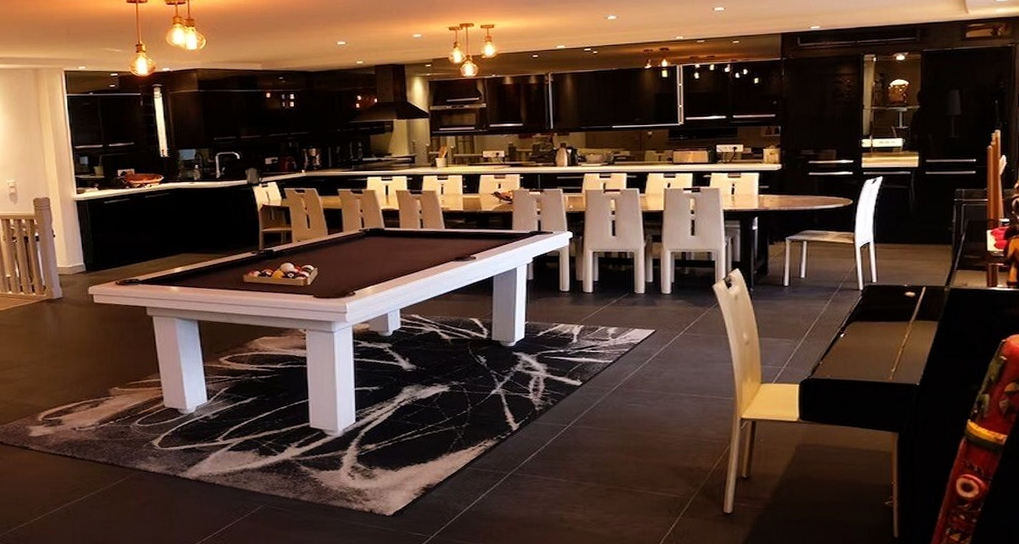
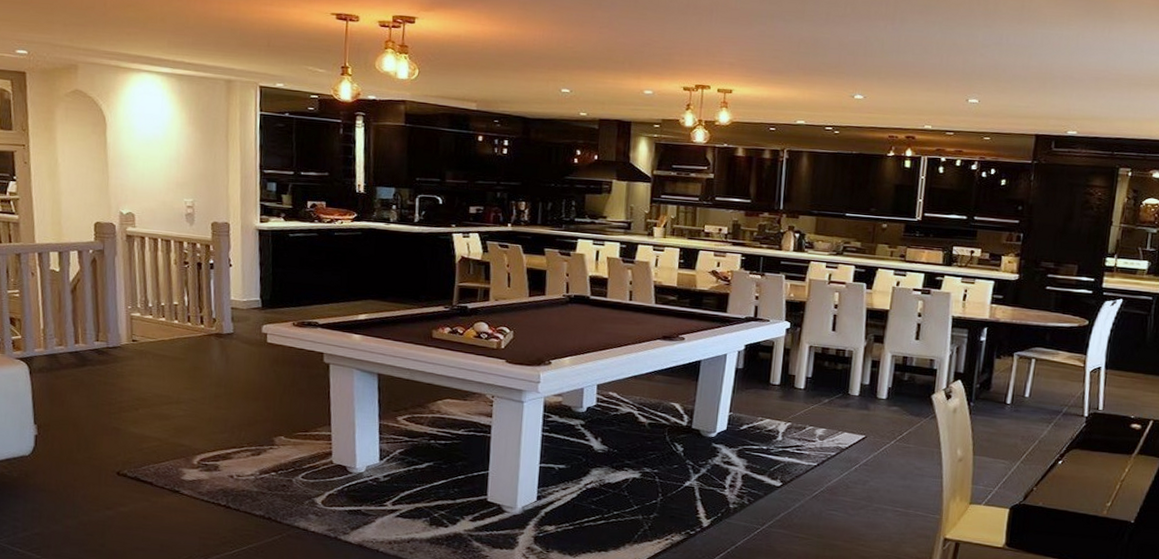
kettle: present [245,168,263,188] -> none [446,215,466,237]

